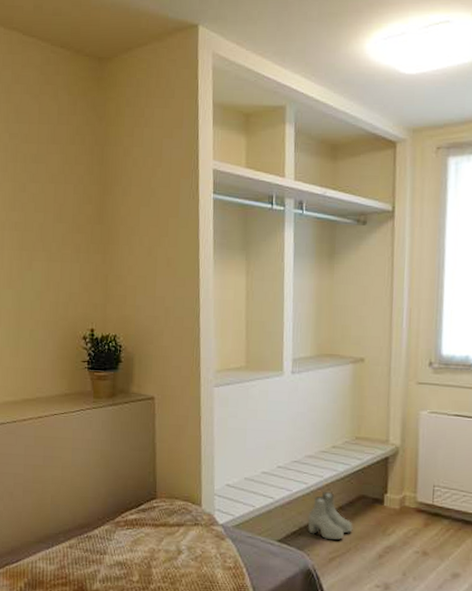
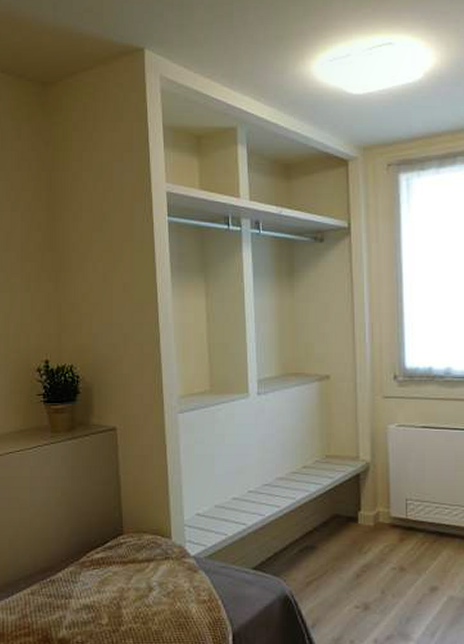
boots: present [307,491,353,541] -> none [282,513,329,564]

